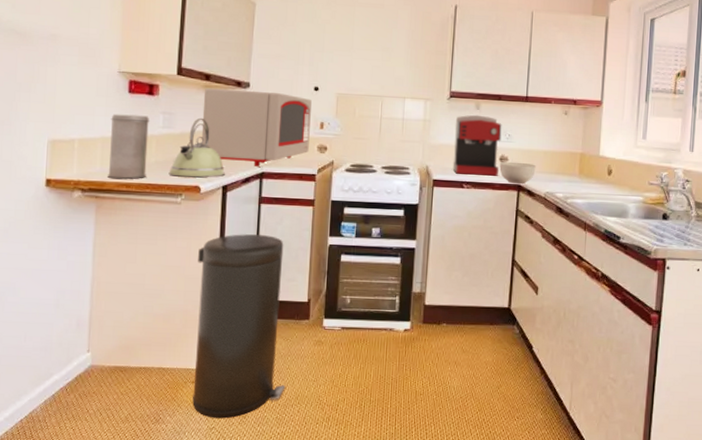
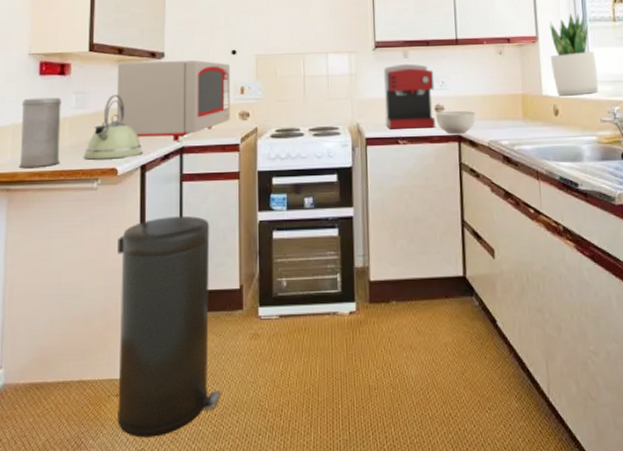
planter: none [611,83,653,159] -> present [549,14,599,96]

